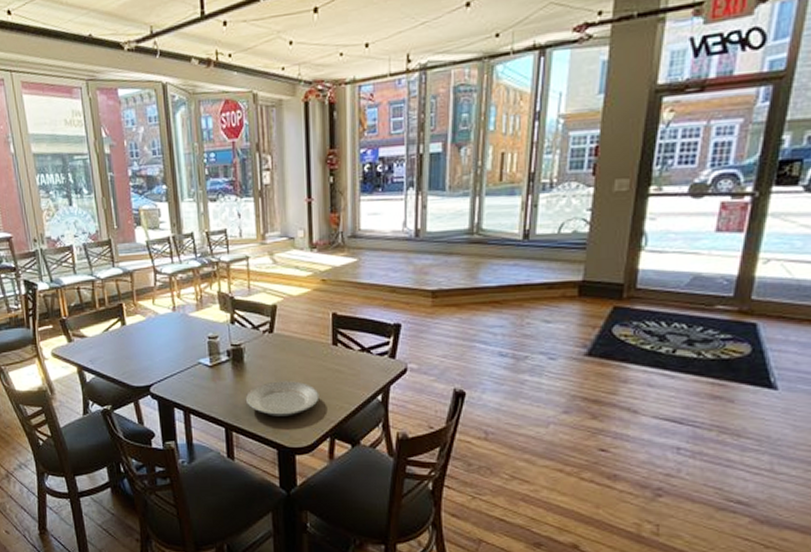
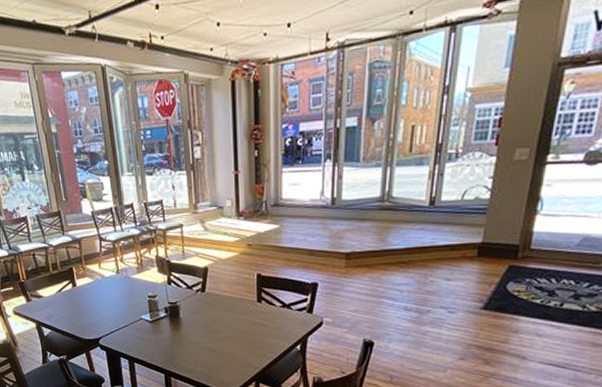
plate: present [246,381,320,417] -> none [182,333,246,364]

